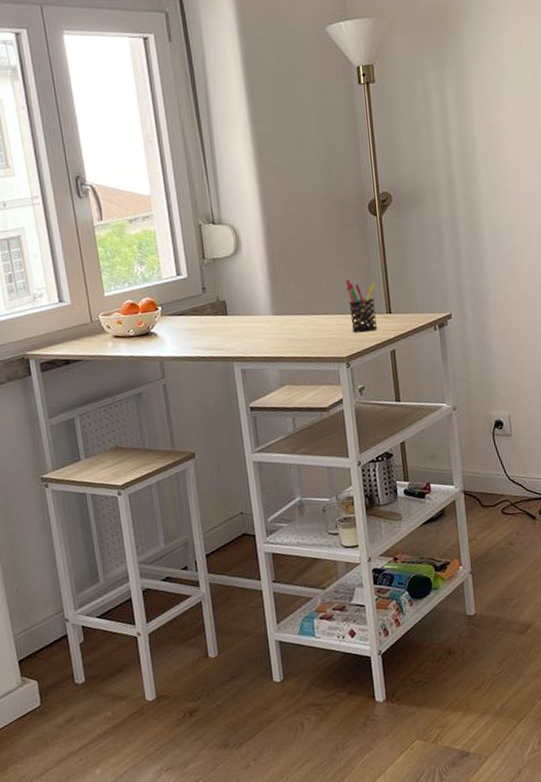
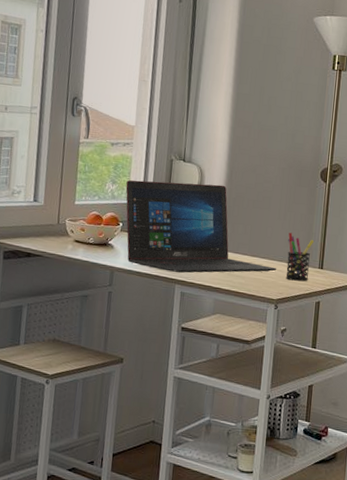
laptop: none [155,242,340,350] -> present [125,180,276,273]

